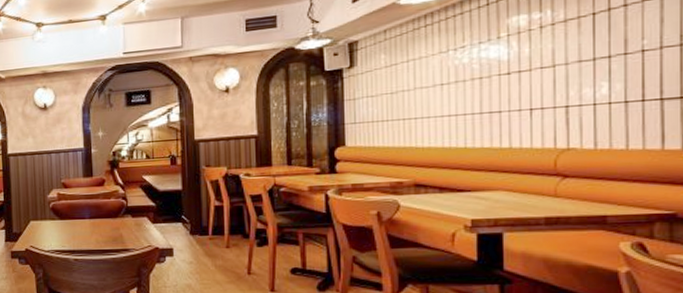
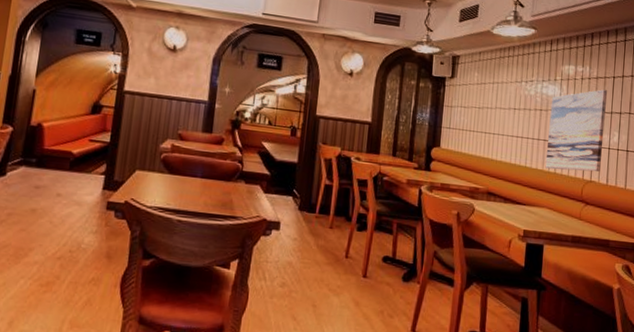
wall art: none [494,32,585,145] -> present [545,89,608,172]

